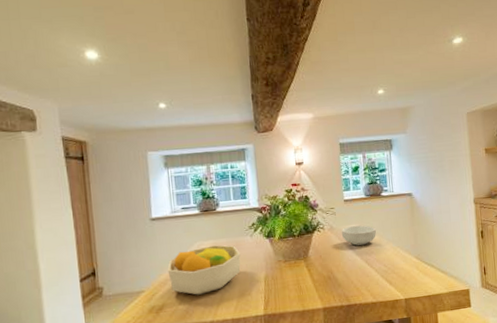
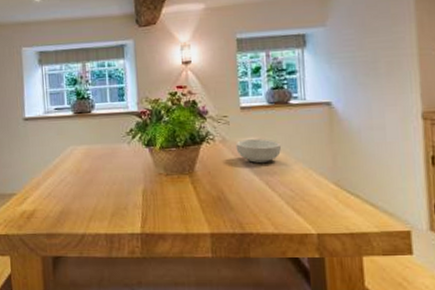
fruit bowl: present [167,245,241,295] -> none [39,151,117,204]

